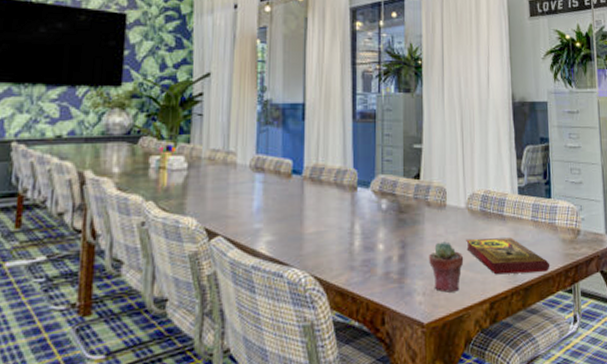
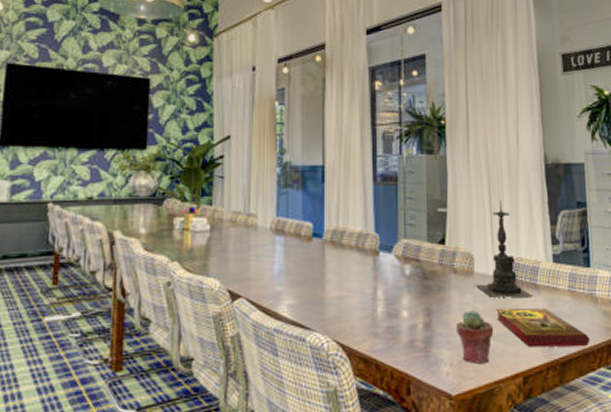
candle holder: none [447,136,500,229] -> present [475,199,534,298]

